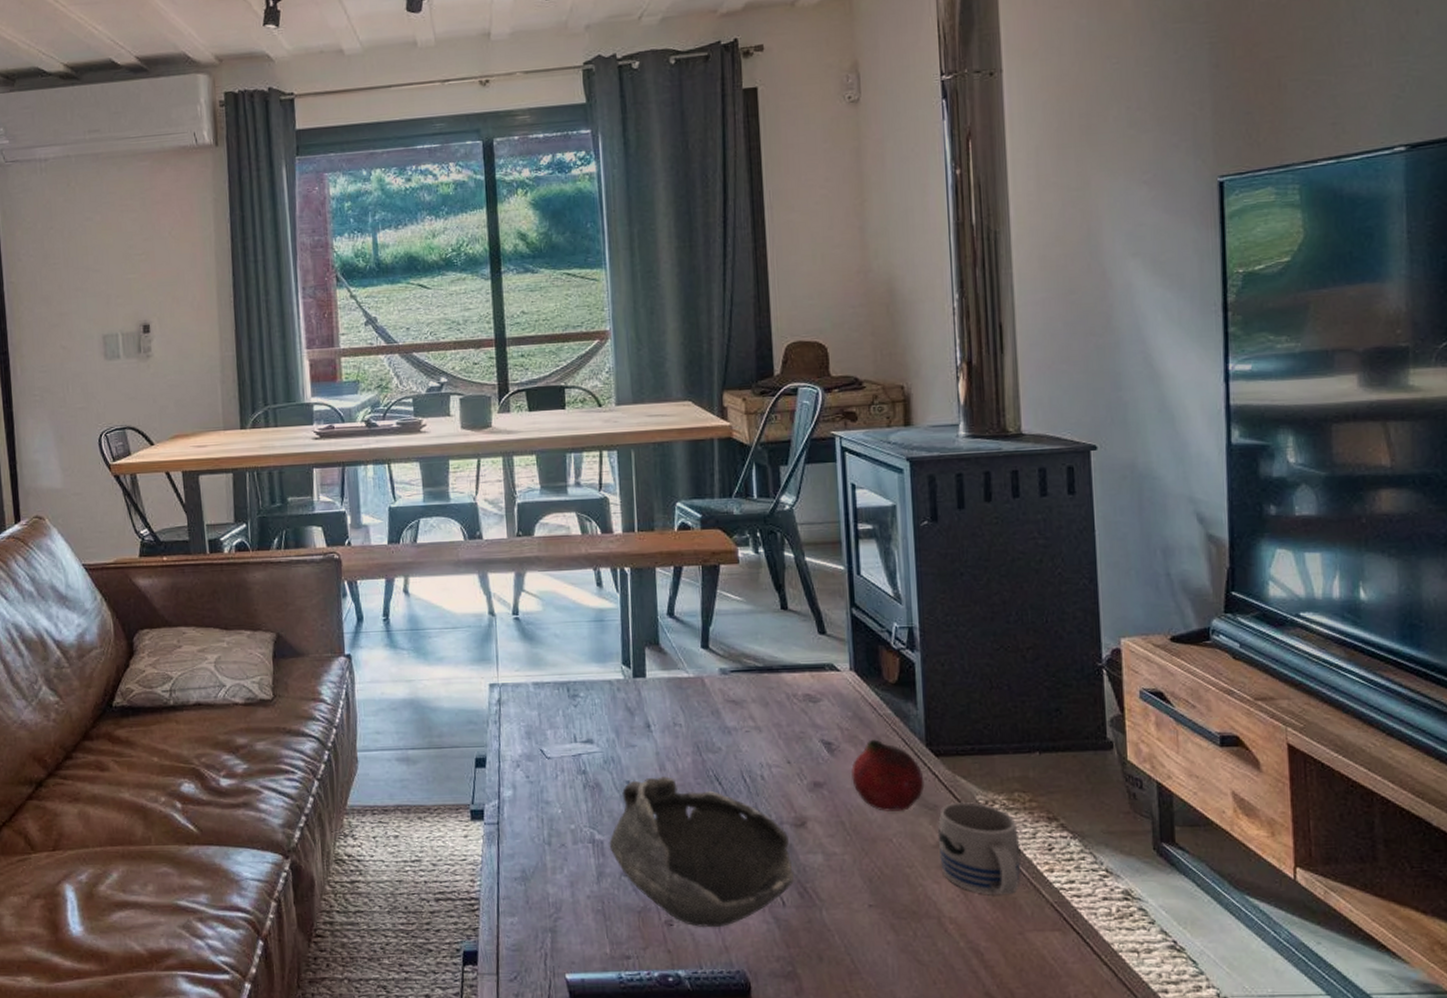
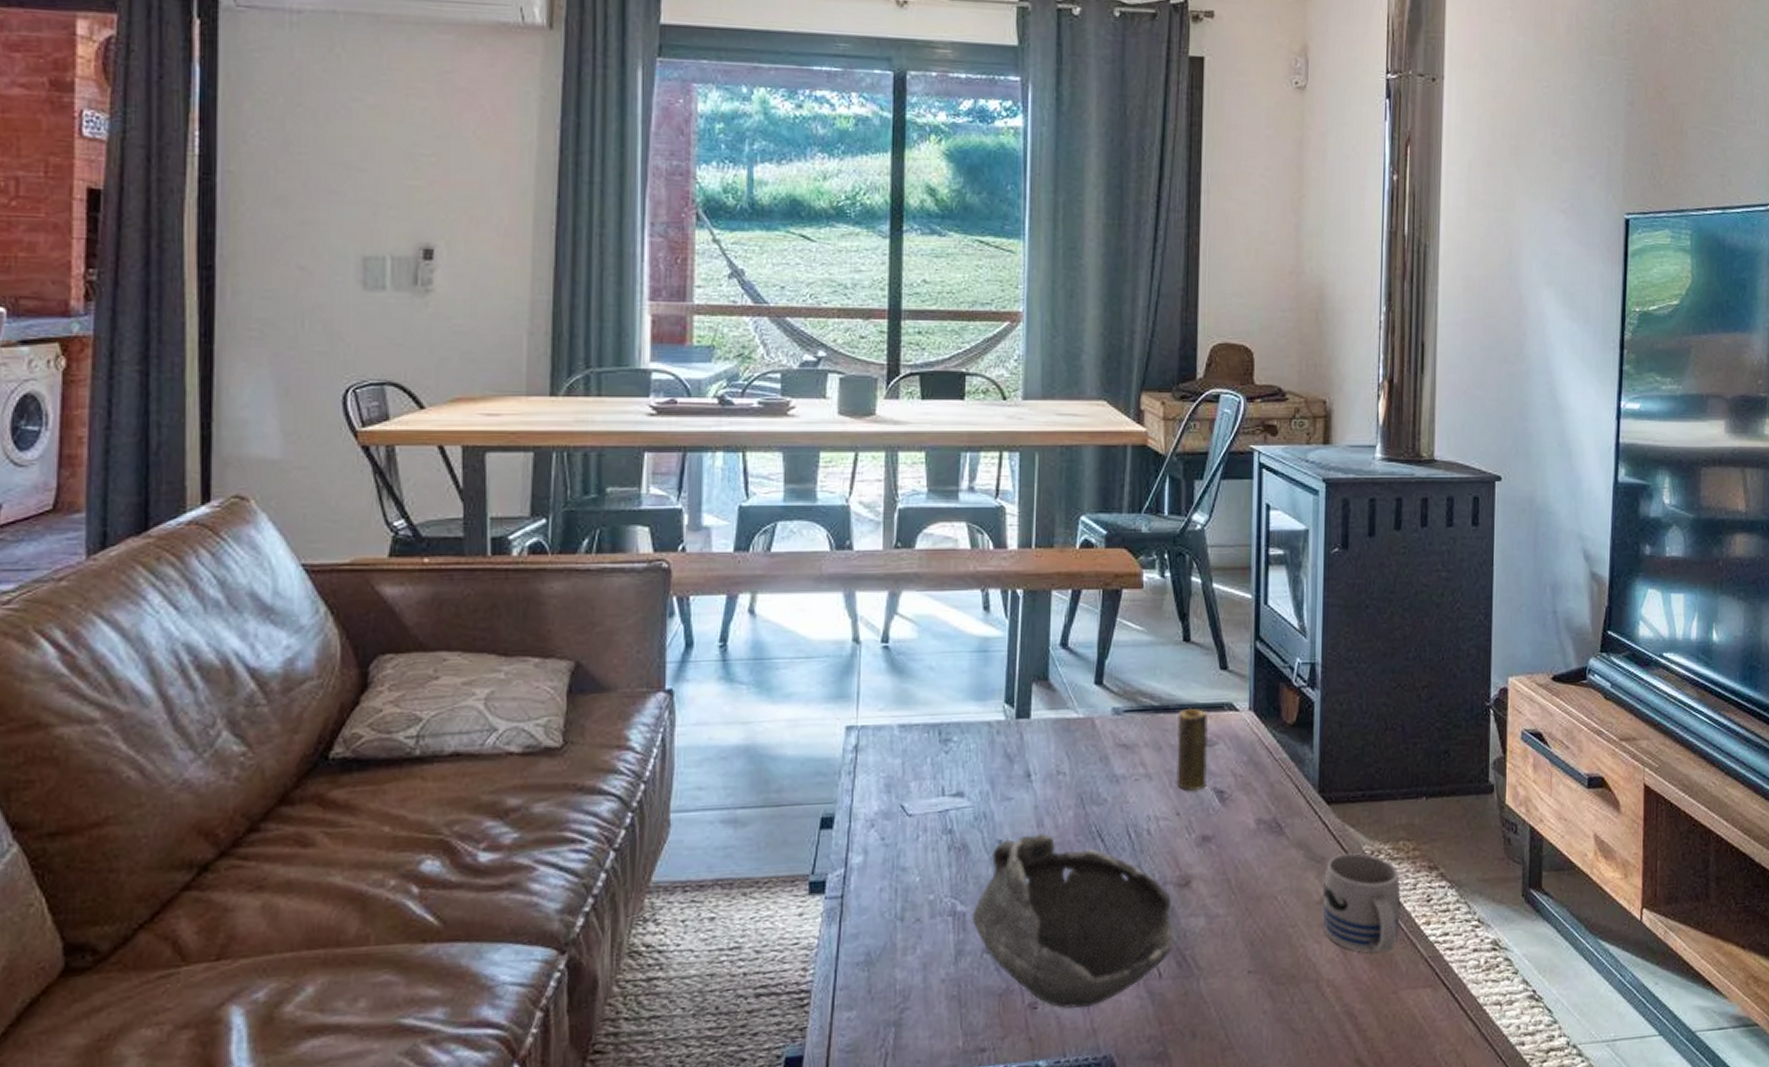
candle: none [781,668,814,742] -> present [1176,707,1209,790]
fruit: present [851,739,925,811] -> none [1242,786,1314,866]

